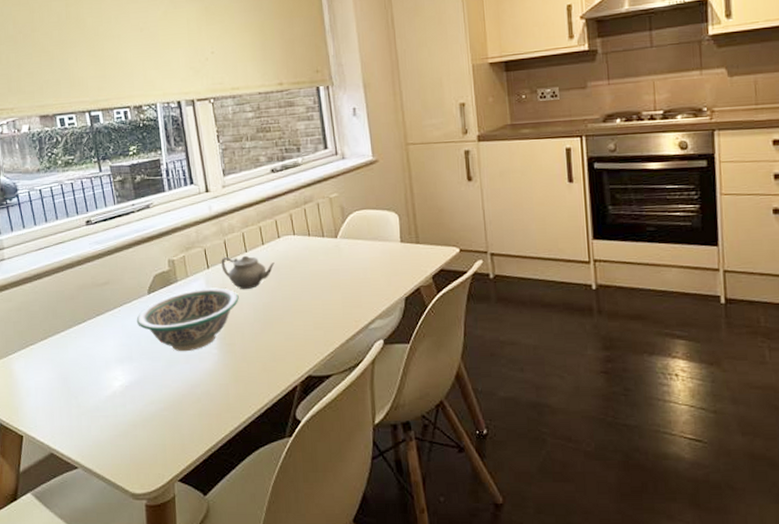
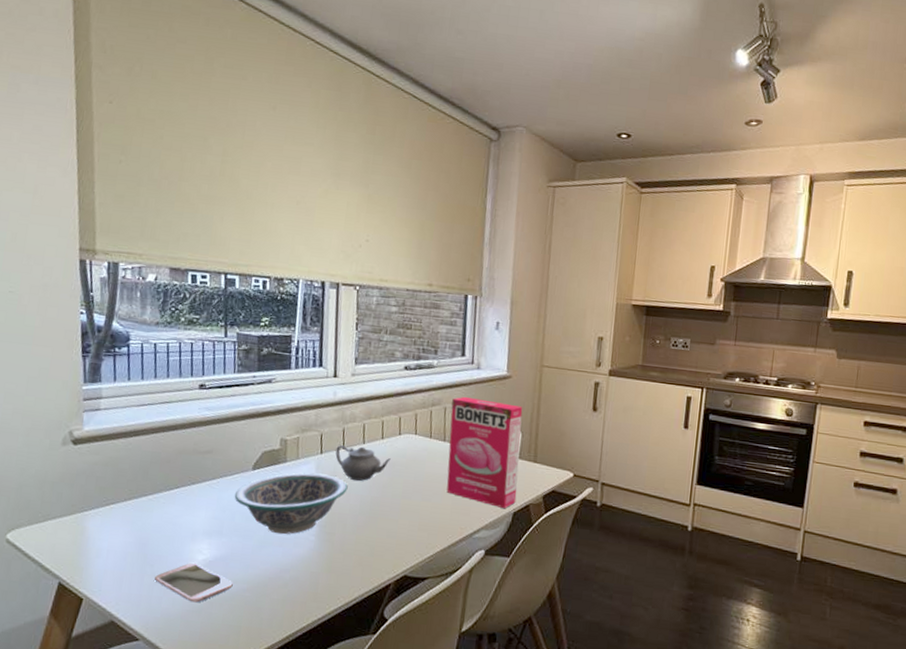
smartphone: none [81,389,151,427] -> present [155,562,233,603]
cereal box: none [323,188,406,295] -> present [446,396,523,508]

